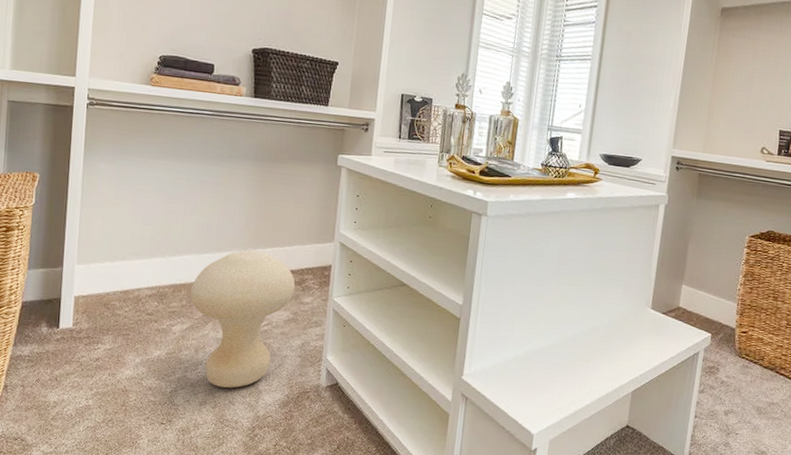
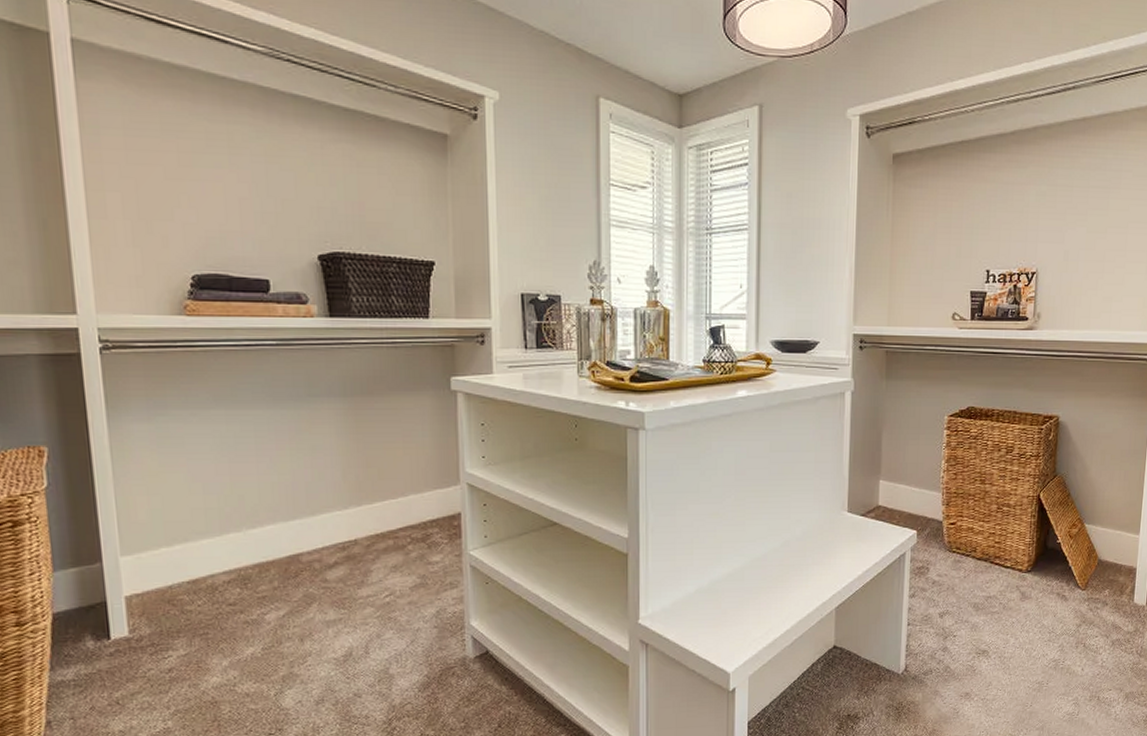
stool: present [190,250,296,388] -> none [281,508,418,679]

